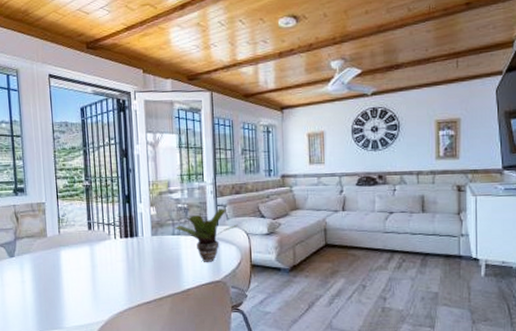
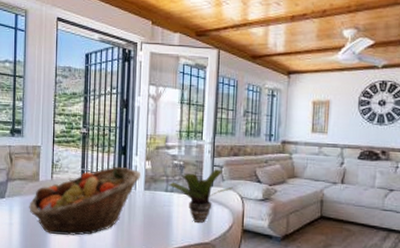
fruit basket: none [39,215,147,287] -> present [29,167,140,236]

